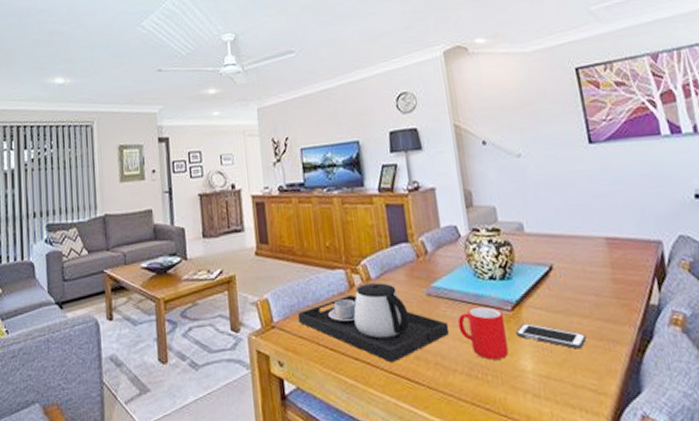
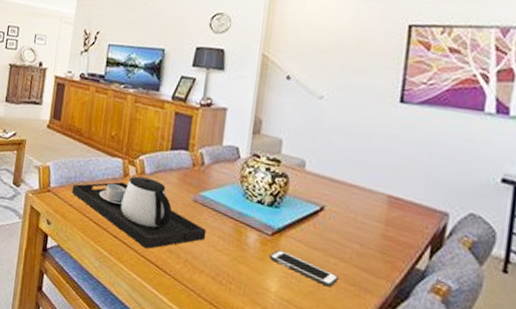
cup: present [457,306,509,360] -> none [215,222,263,275]

